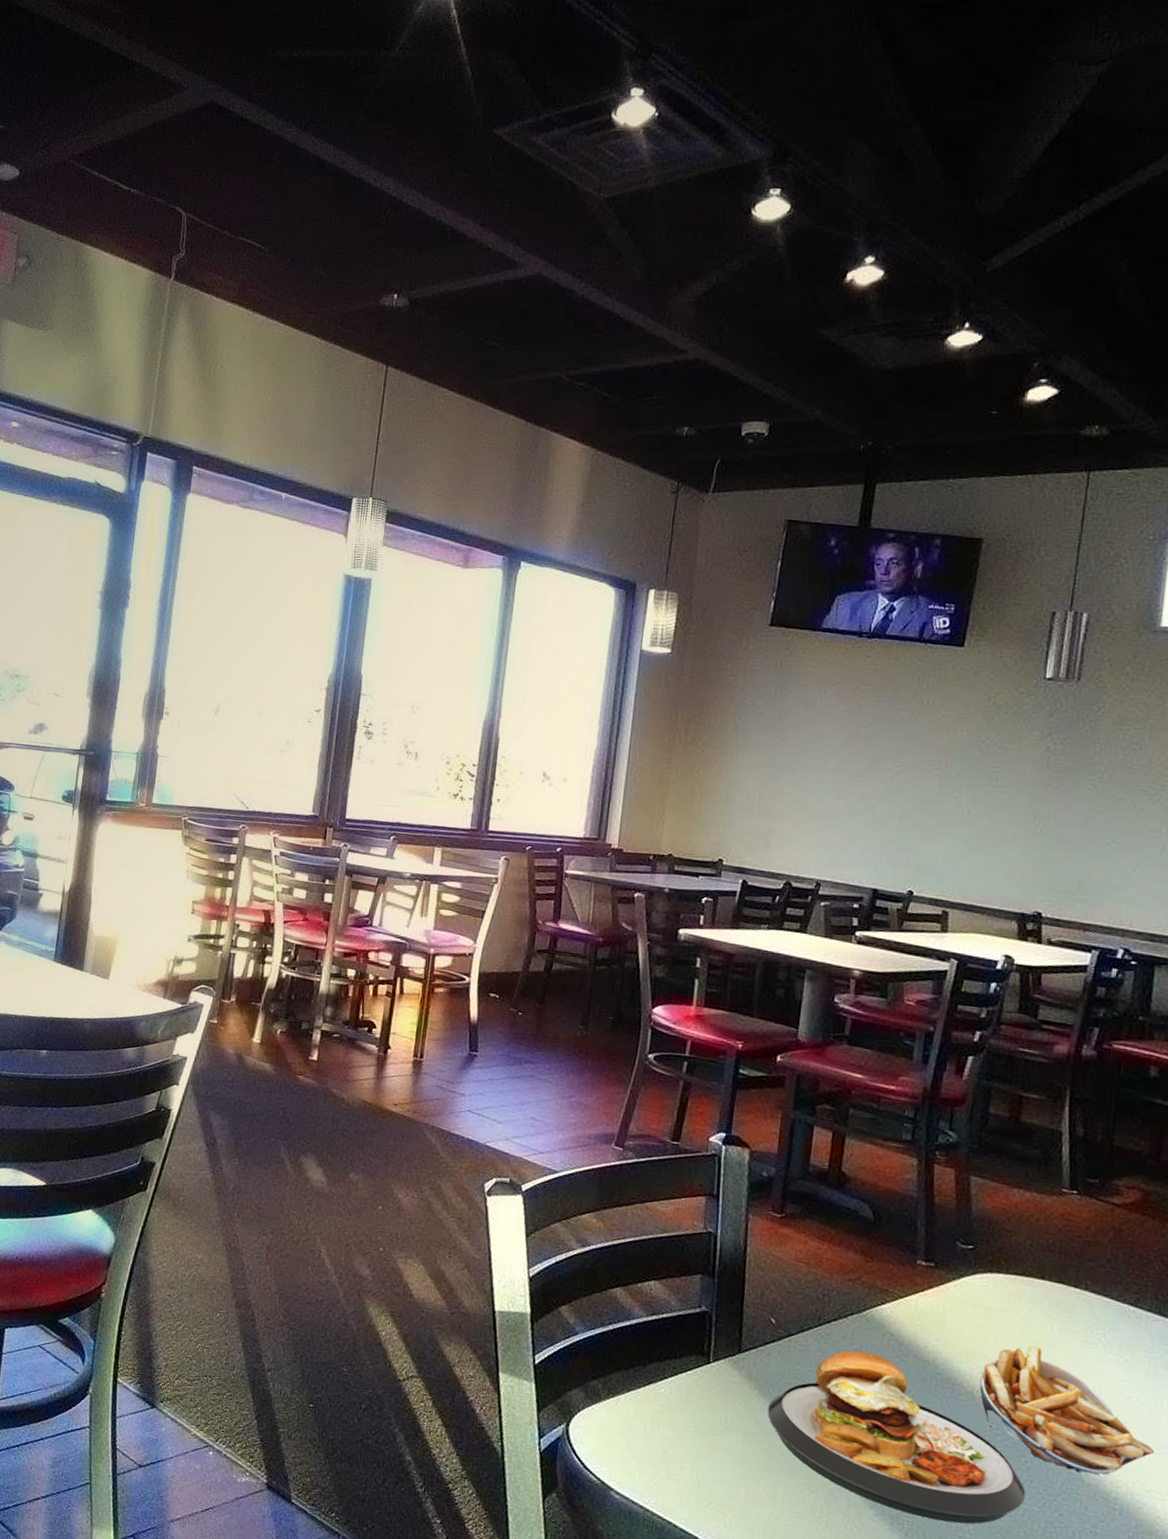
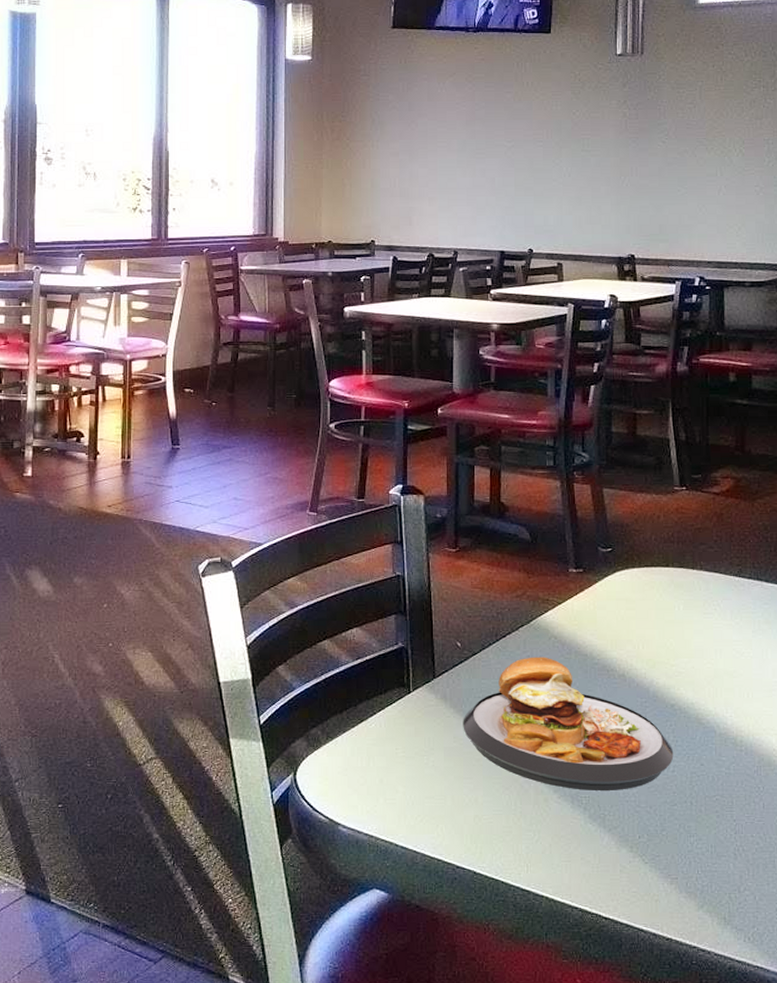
french fries: present [979,1345,1155,1475] -> none [629,625,766,726]

